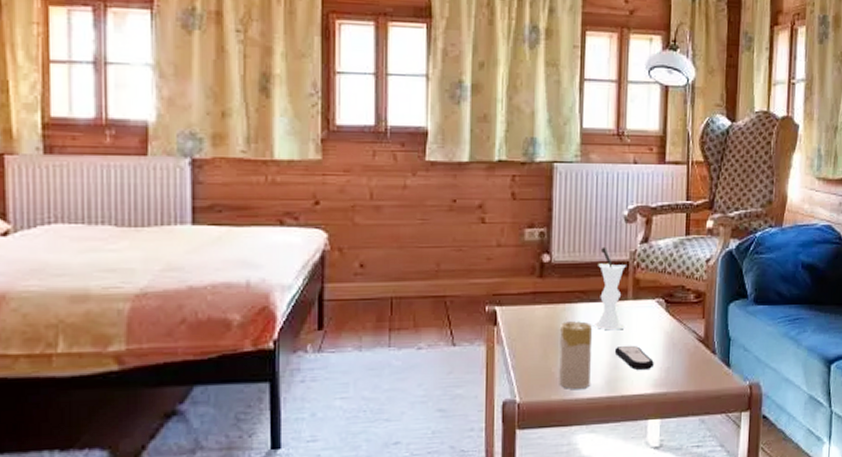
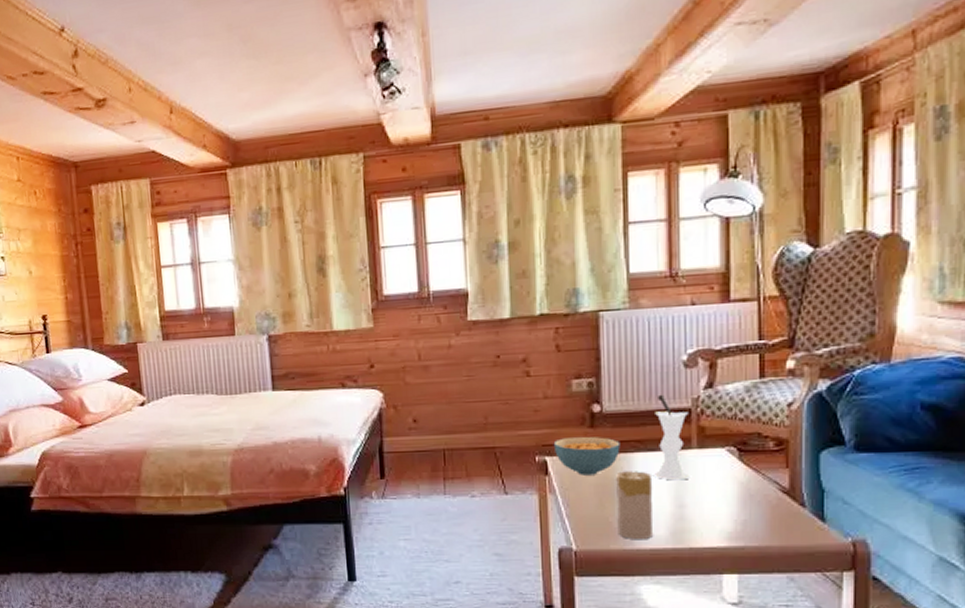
cereal bowl: none [503,286,566,326] -> present [553,436,620,475]
remote control: present [614,345,654,370] -> none [679,495,727,521]

